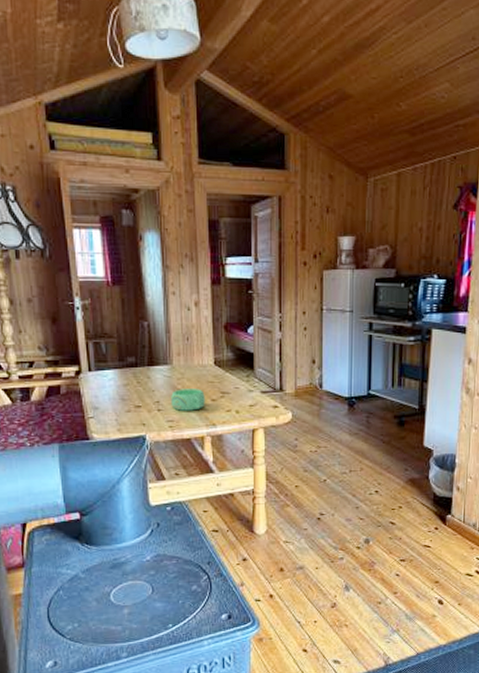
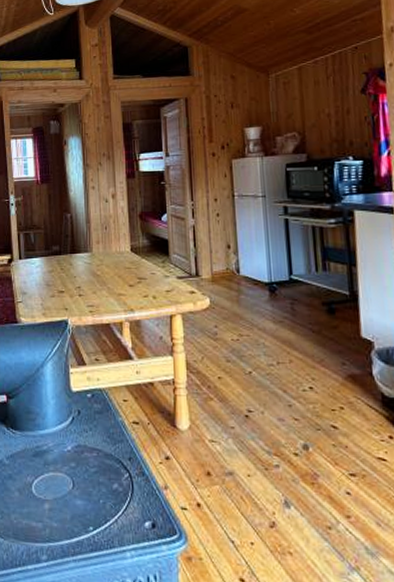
mug: present [171,389,205,411] -> none [91,274,123,296]

